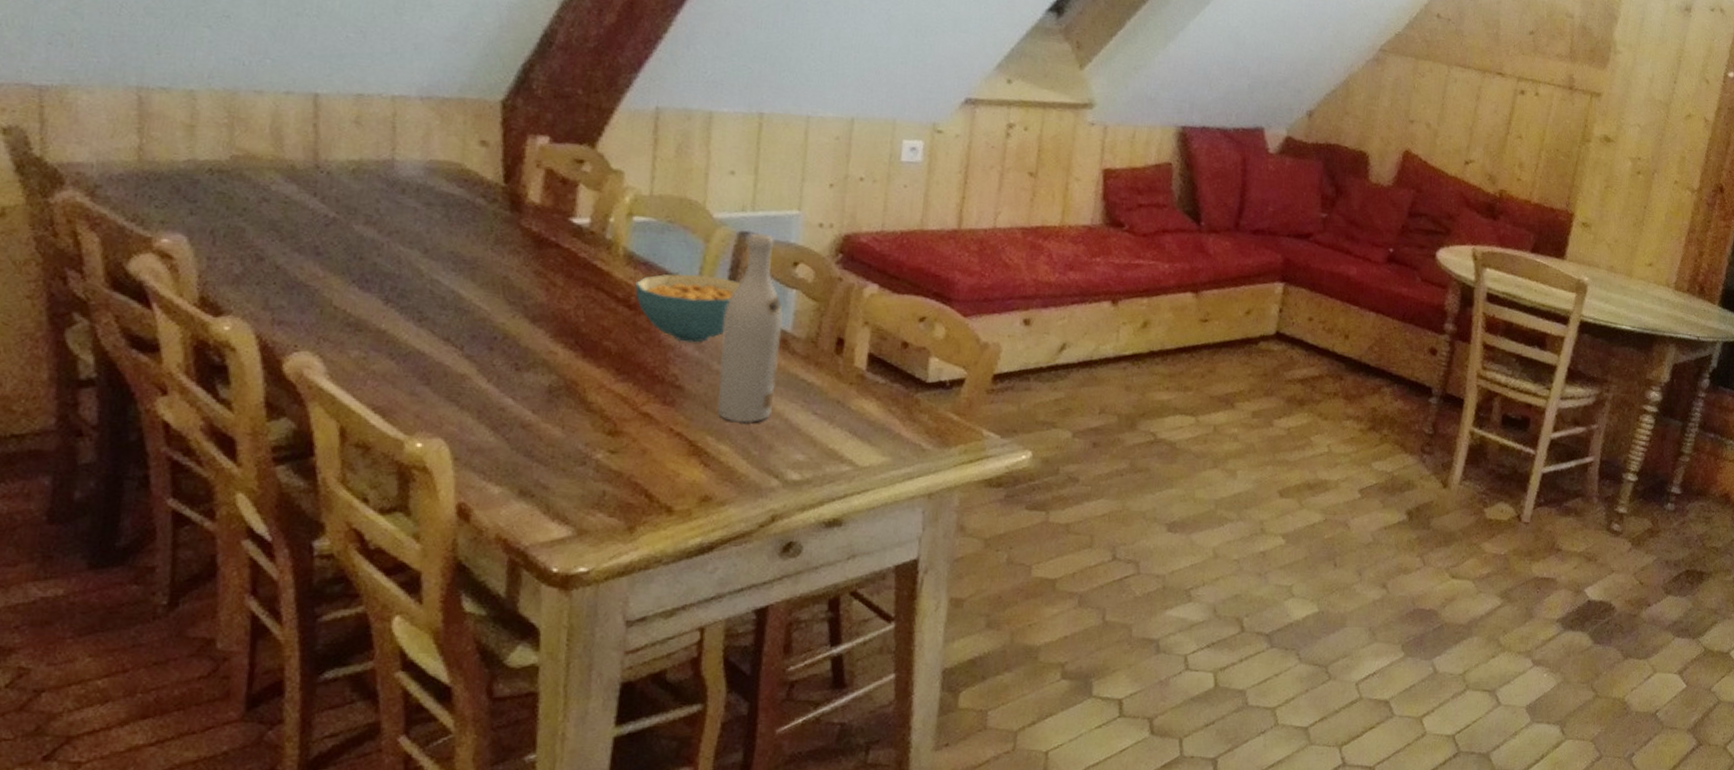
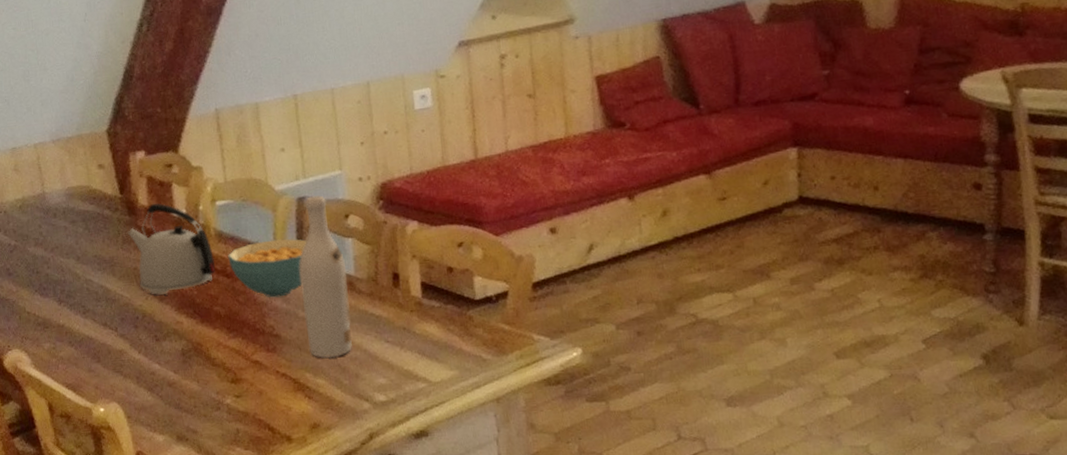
kettle: none [503,202,617,315] -> present [127,203,215,295]

